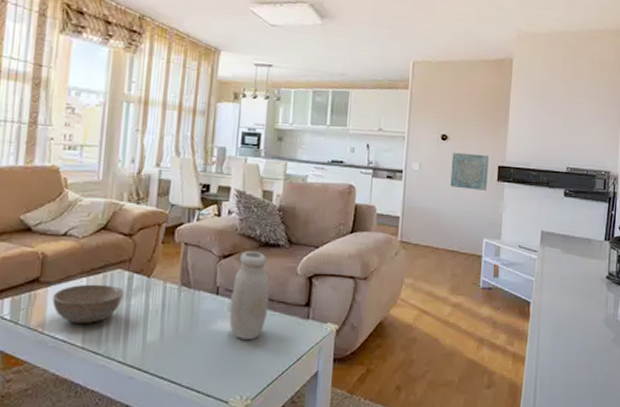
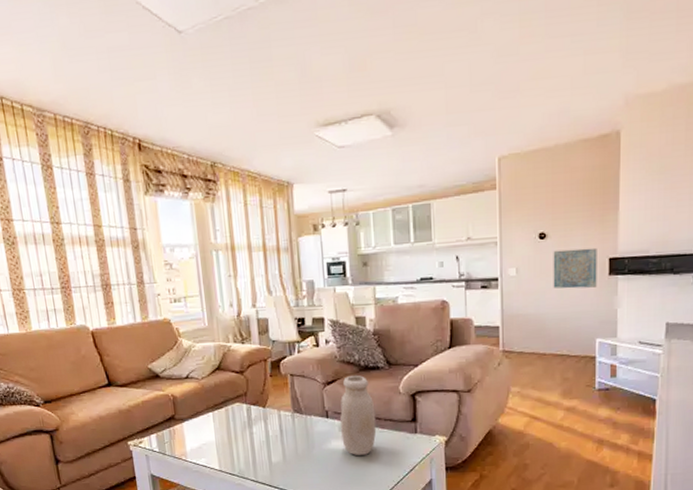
bowl: present [52,284,123,324] -> none [188,417,245,452]

